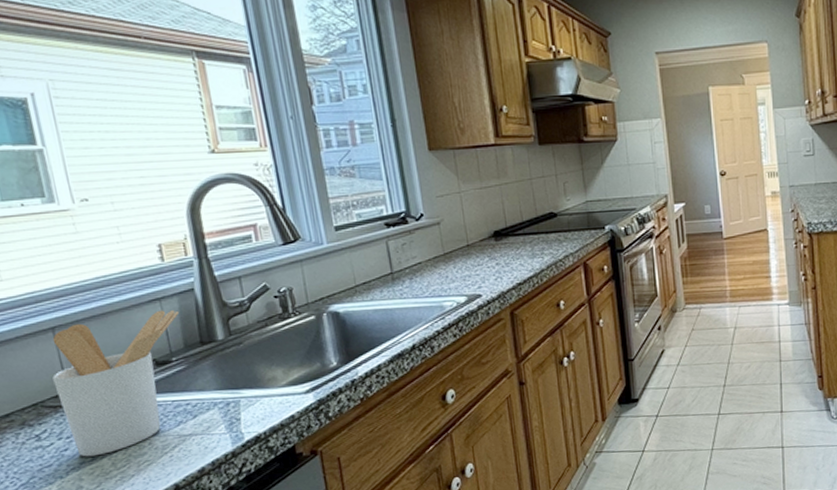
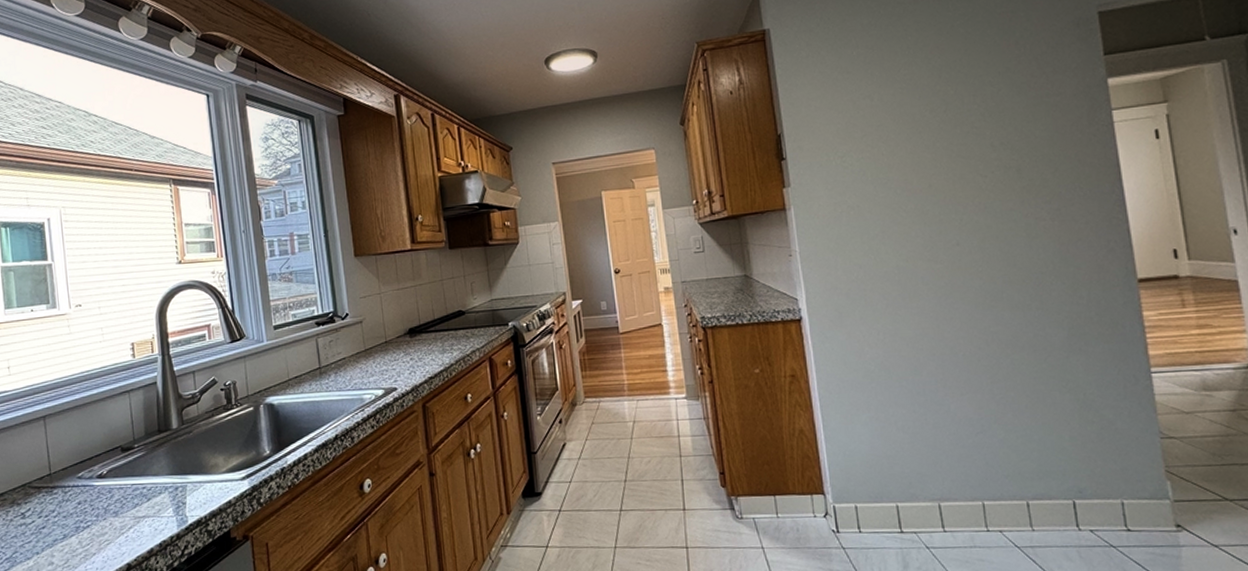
utensil holder: present [52,309,180,457] -> none [40,400,144,535]

